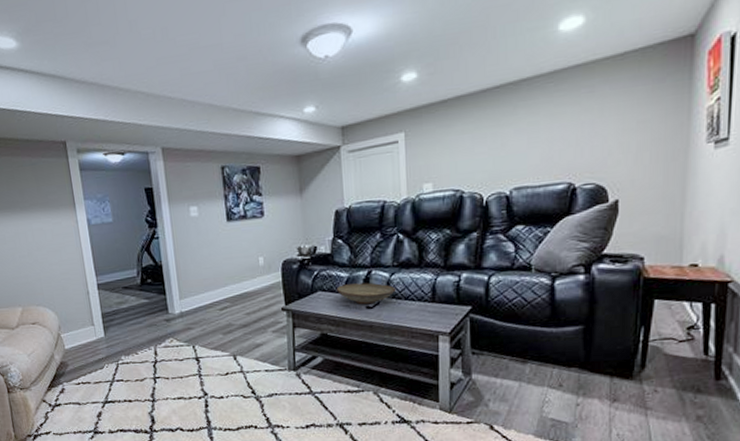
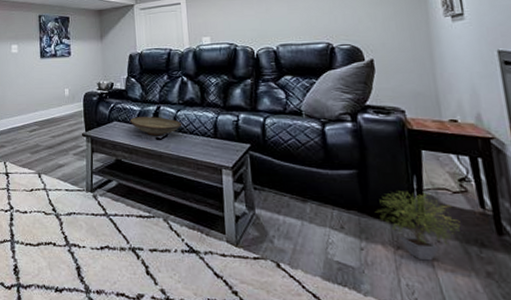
potted plant: none [597,342,681,411] -> present [376,191,461,261]

